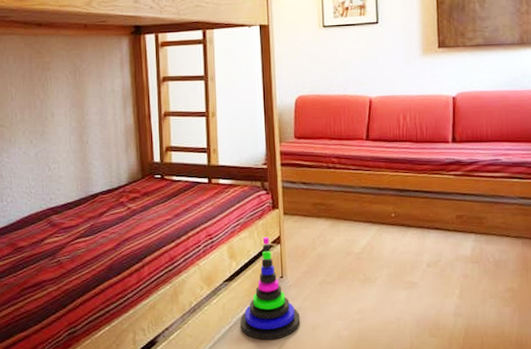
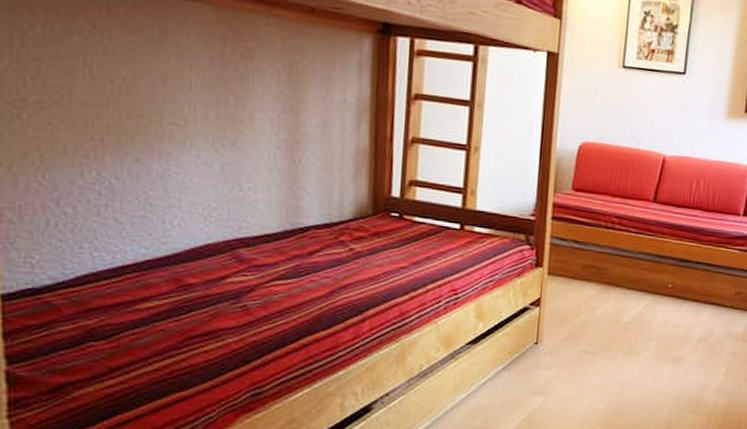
stacking toy: present [240,236,301,340] -> none [480,297,552,411]

